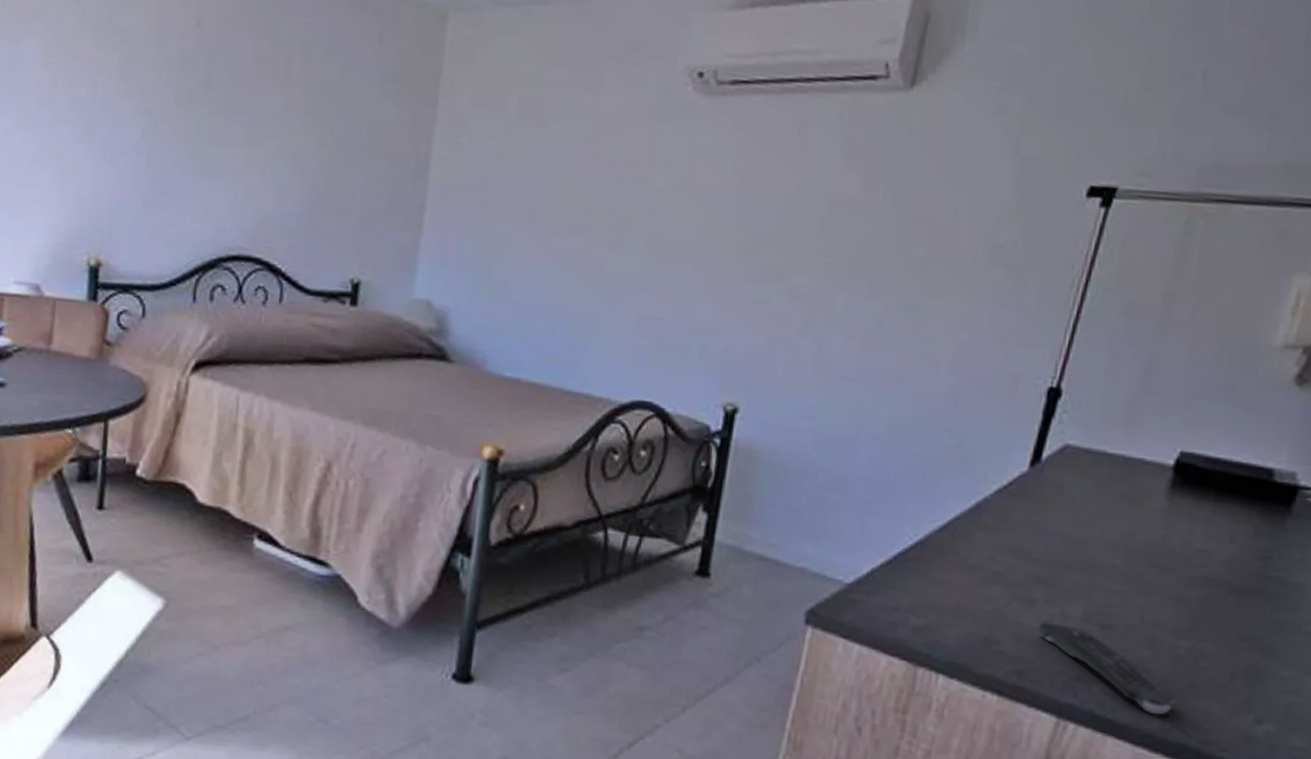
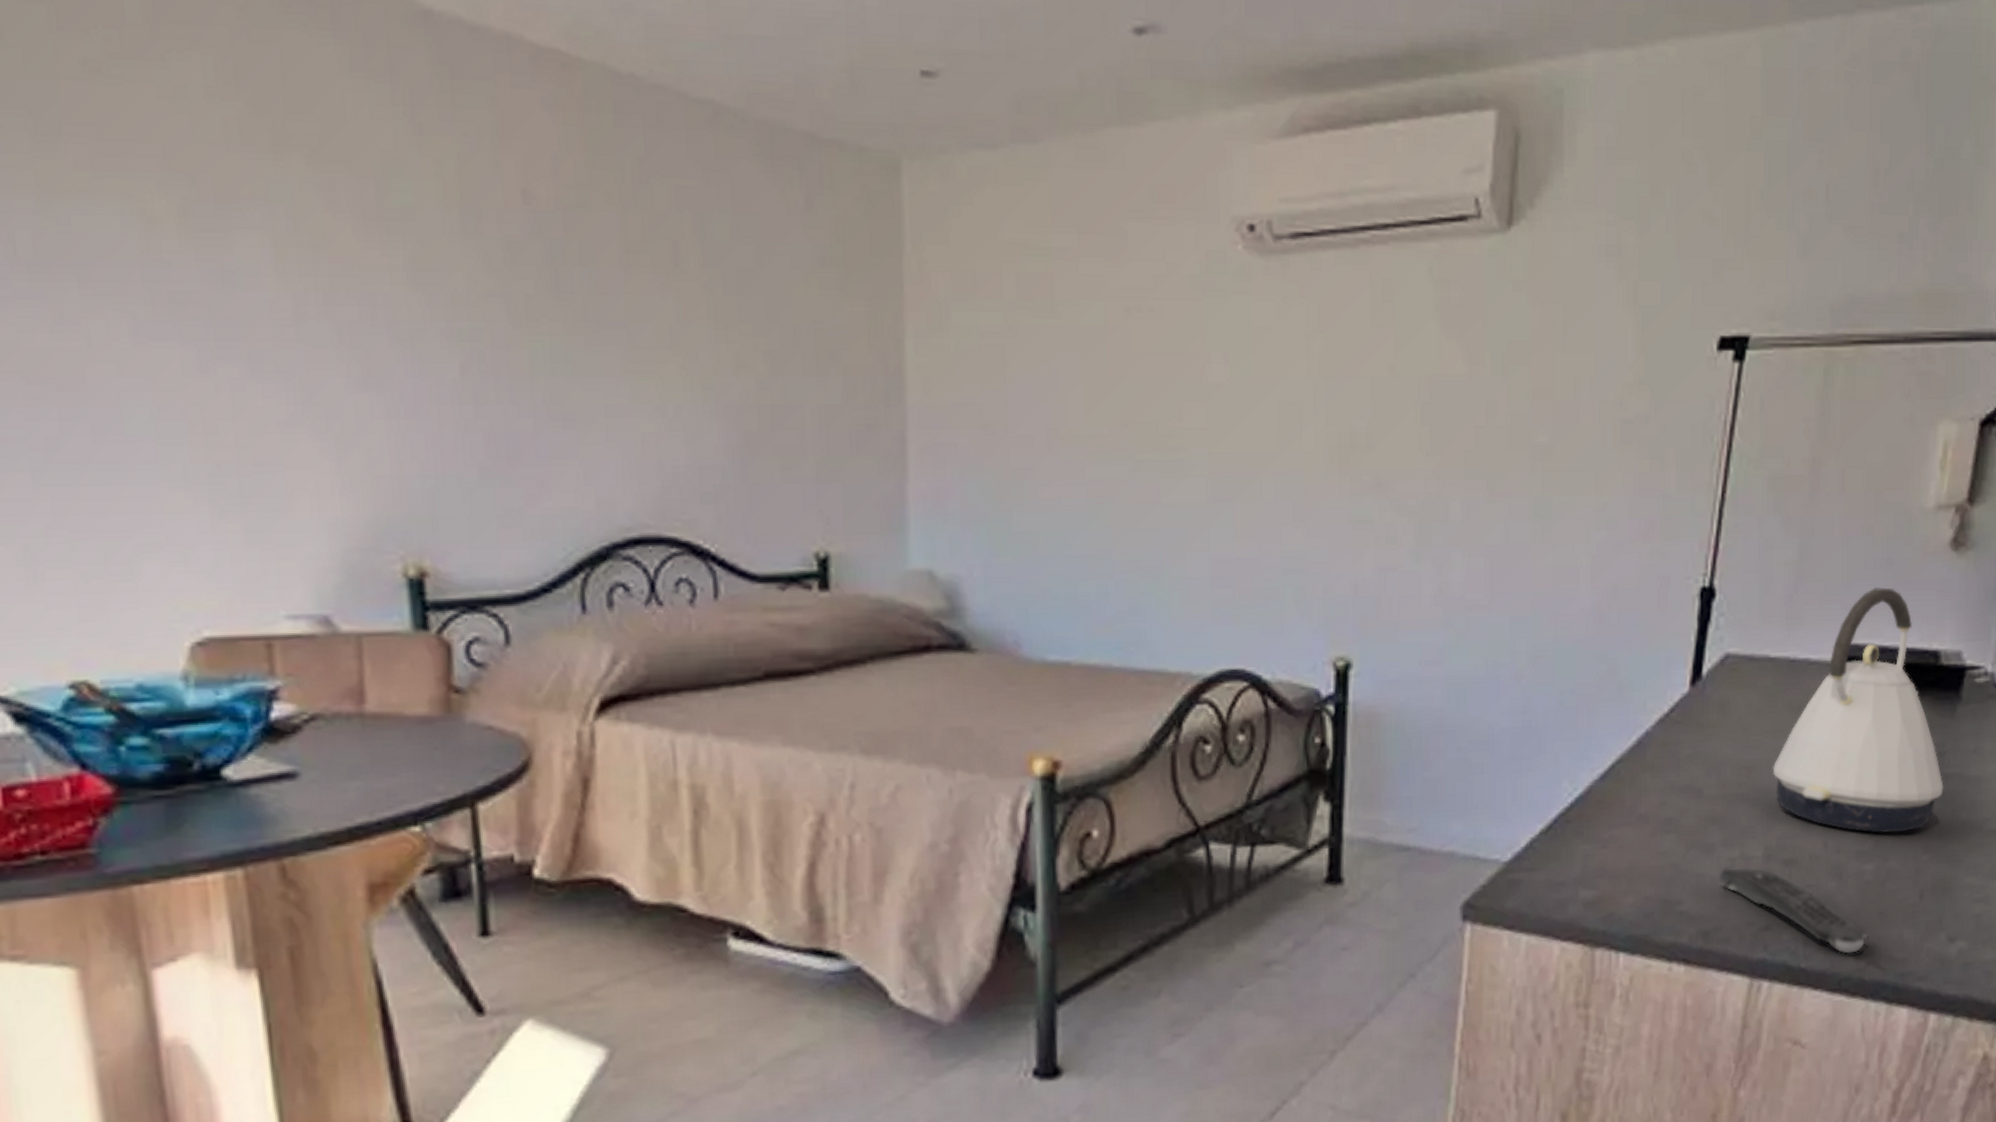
kettle: none [1098,406,1266,620] -> present [1772,586,1944,834]

